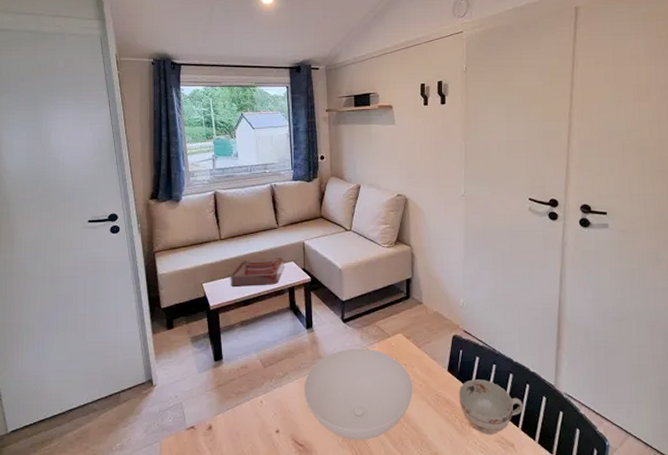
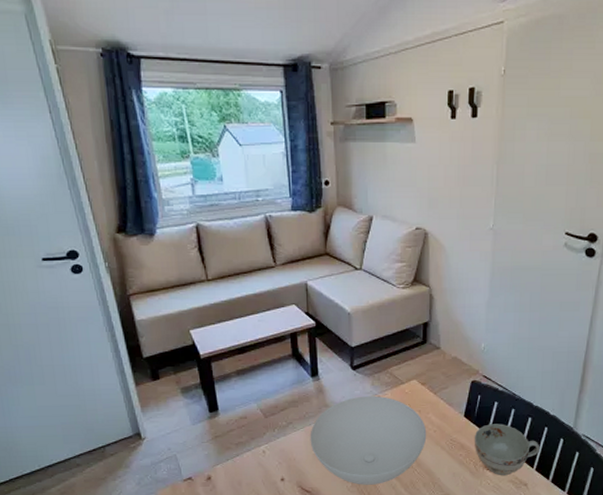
decorative tray: present [230,258,284,287] -> none [221,301,284,333]

